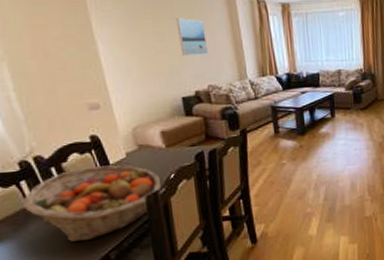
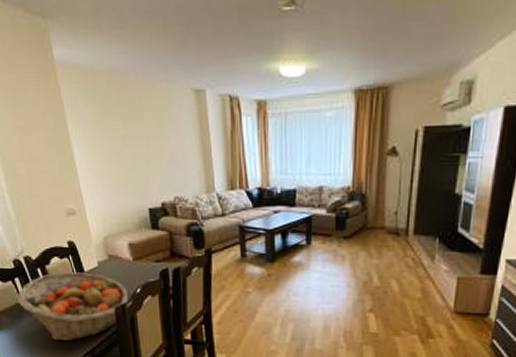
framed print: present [176,18,209,56] -> none [144,119,176,162]

